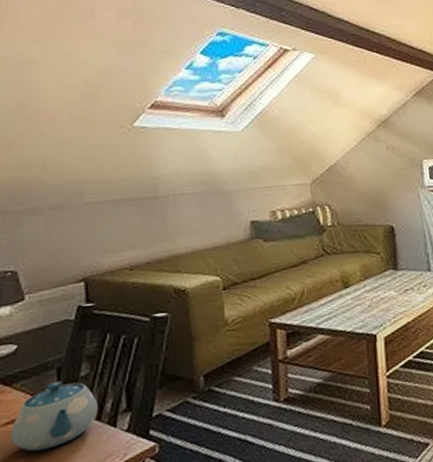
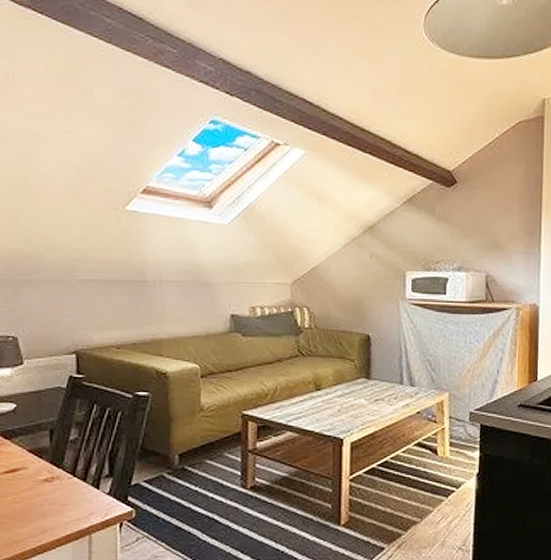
teapot: present [10,380,98,452] -> none [8,441,84,500]

